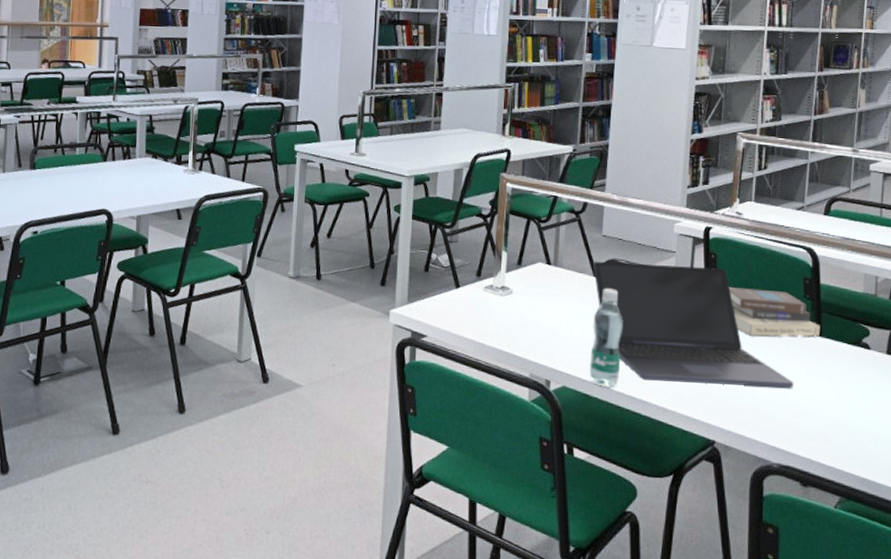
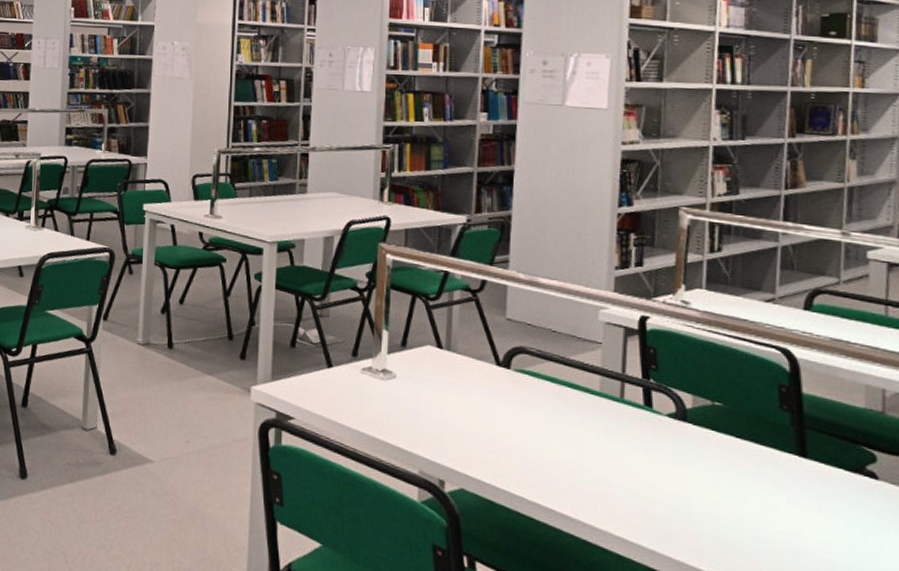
bottle: present [589,288,623,387] -> none [493,380,536,495]
laptop: present [593,261,794,388] -> none [495,347,770,518]
books: present [729,287,820,337] -> none [675,389,805,458]

